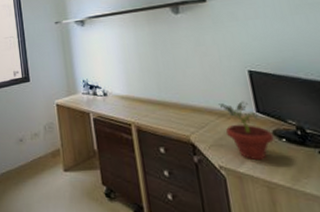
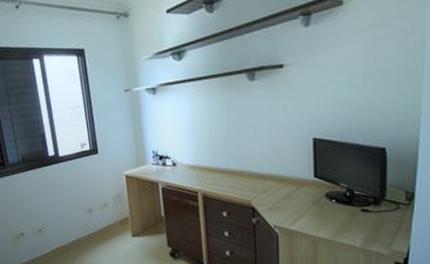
potted plant: present [218,101,274,161] -> none [281,167,325,220]

